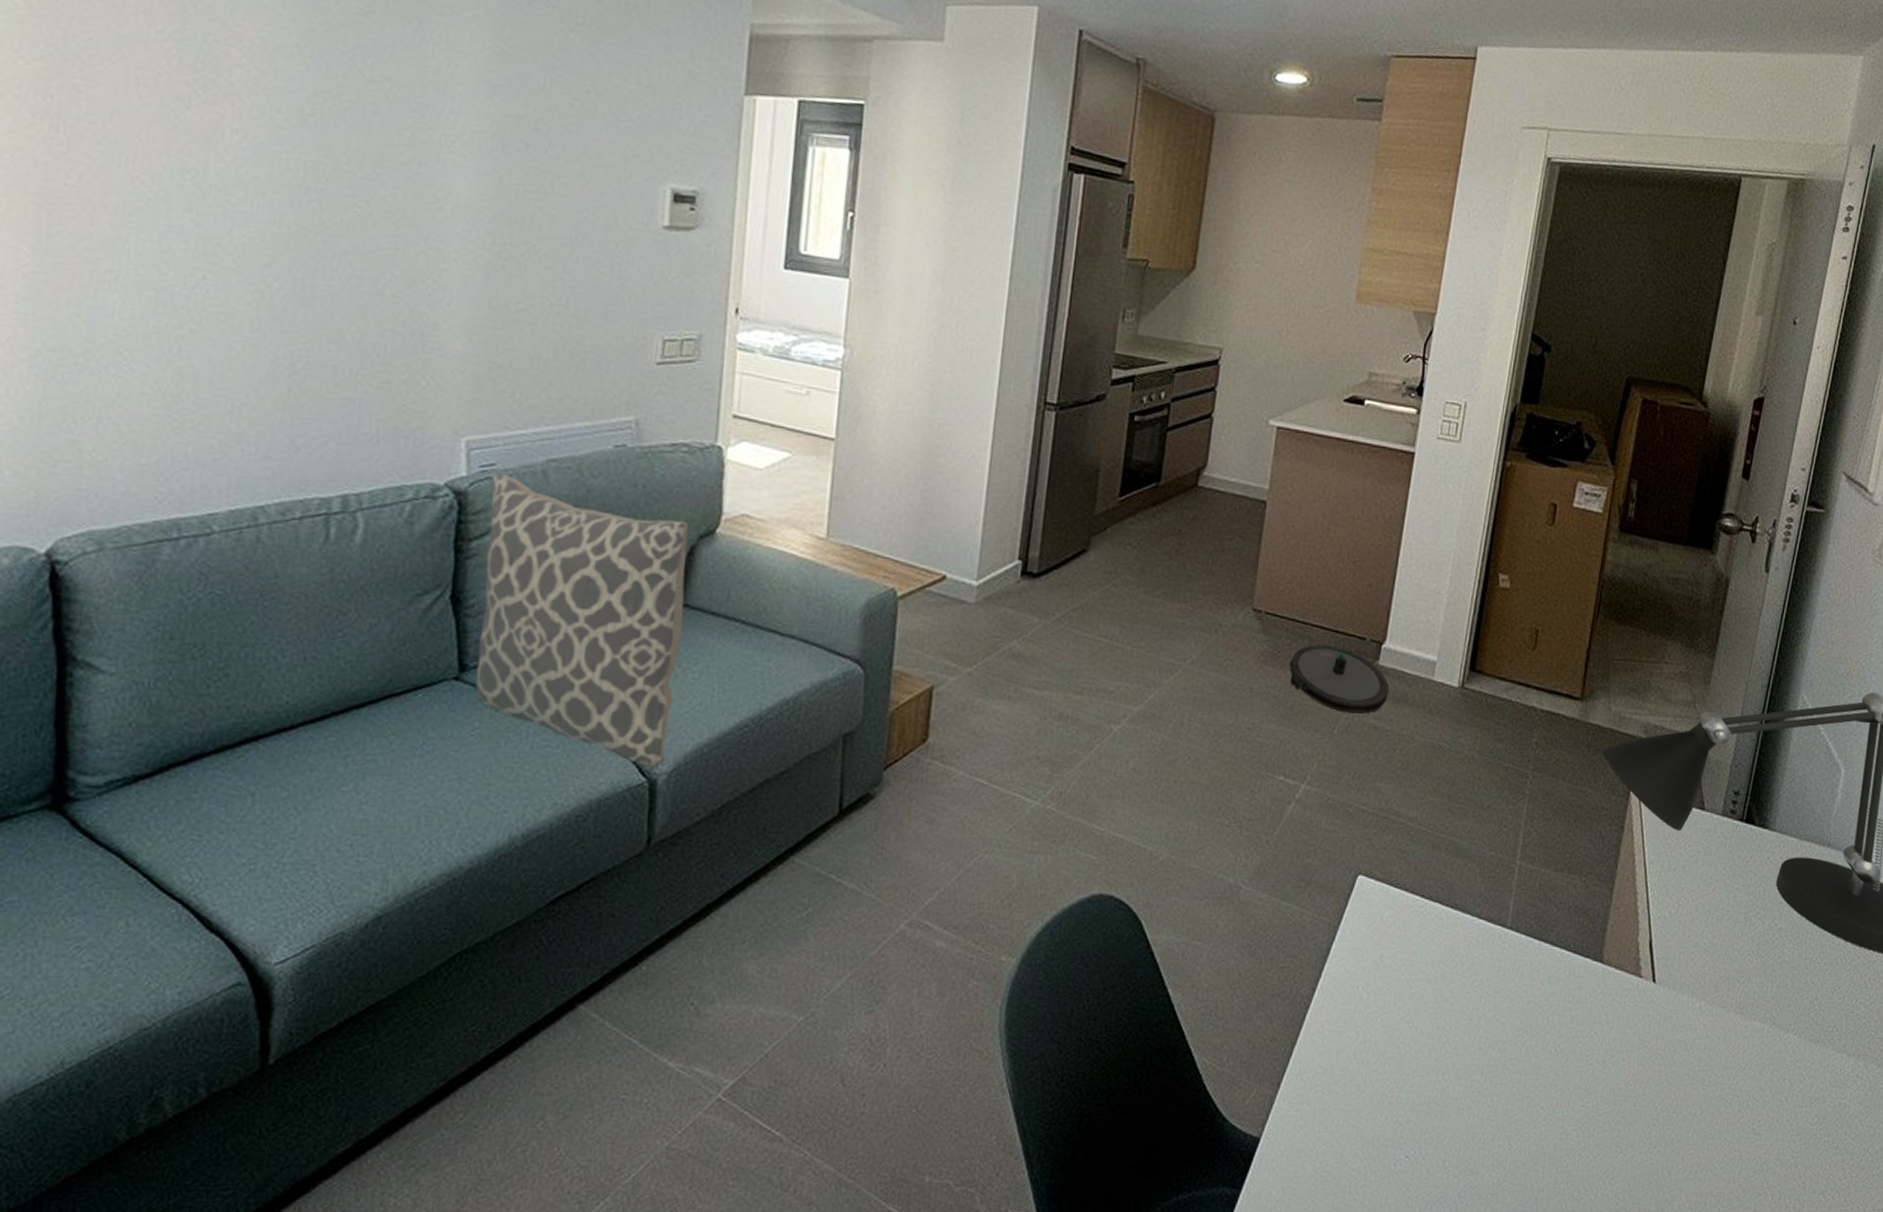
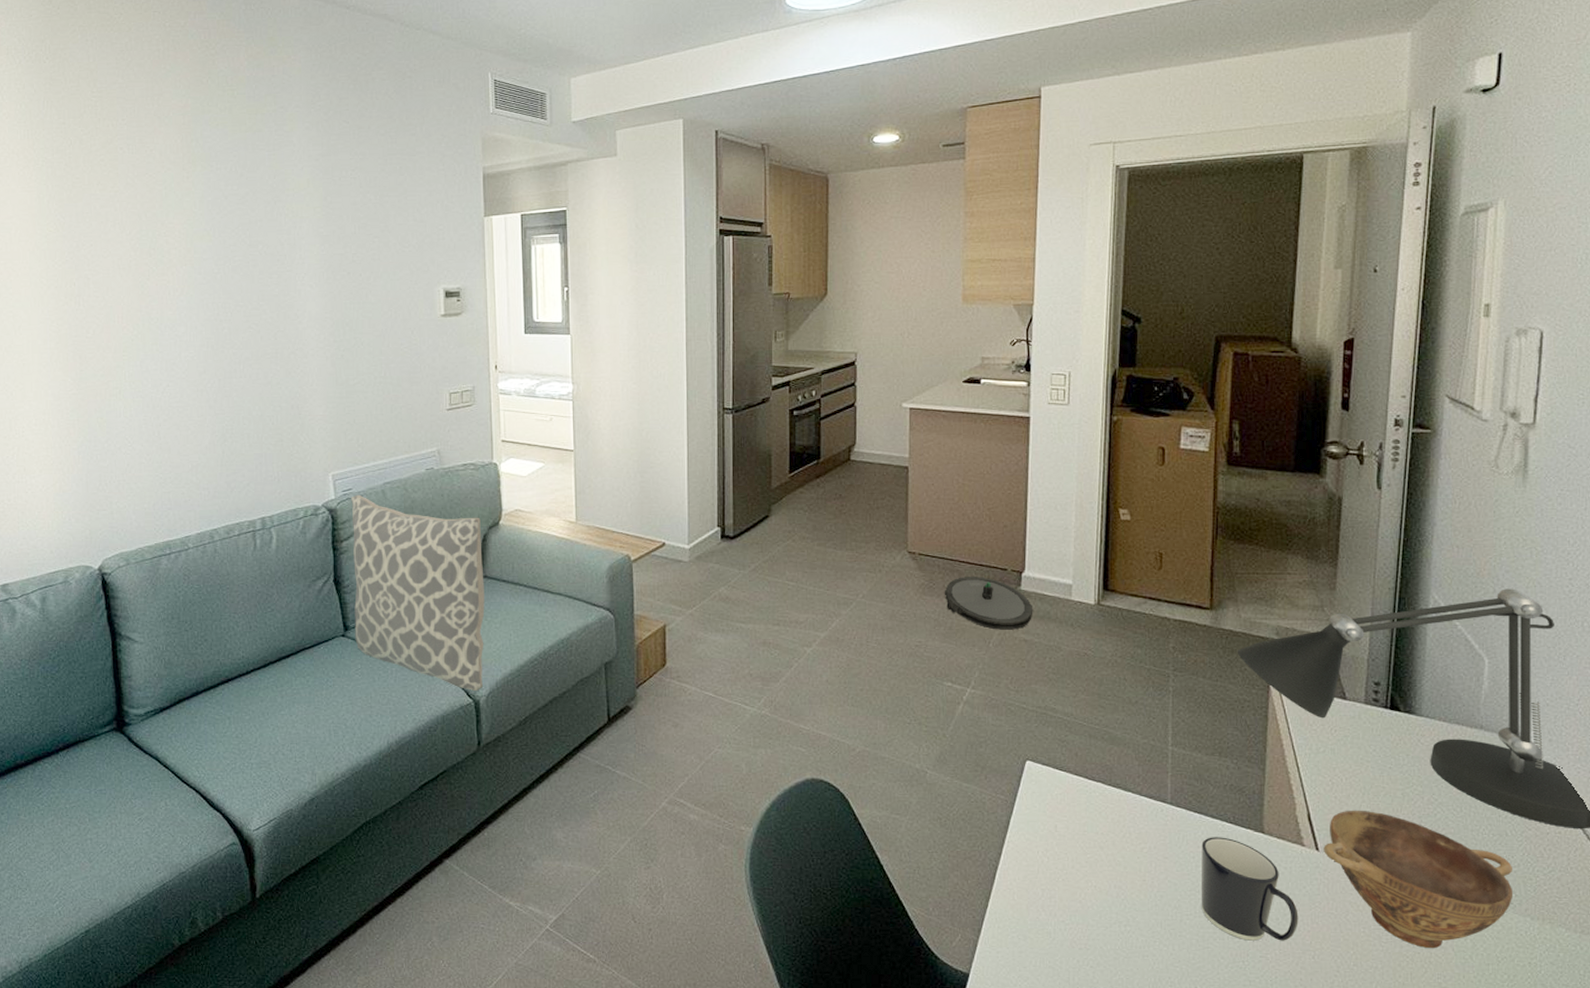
mug: none [1527,967,1626,1088] -> present [1201,837,1299,941]
bowl: none [1660,936,1838,1091] -> present [1324,810,1514,949]

